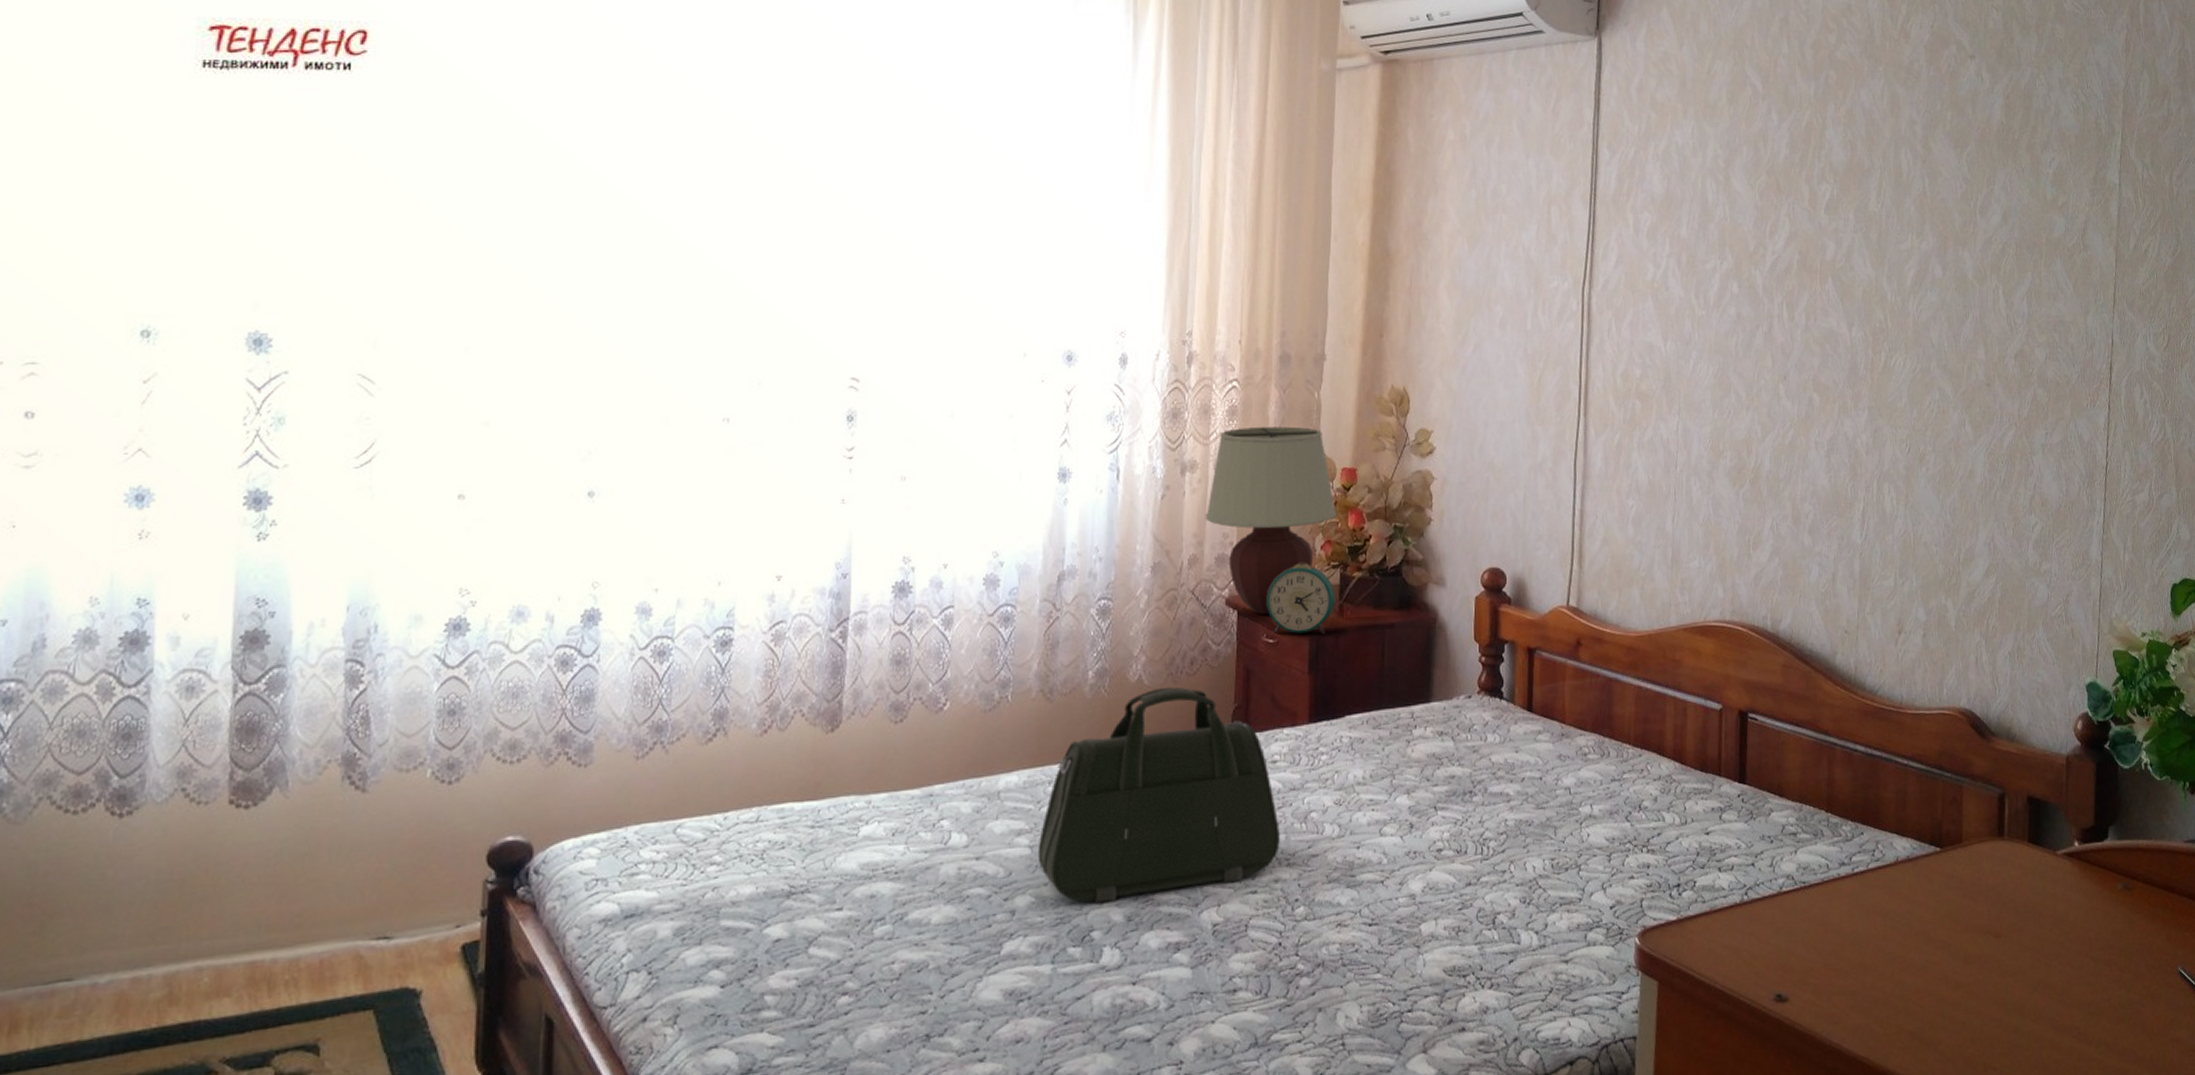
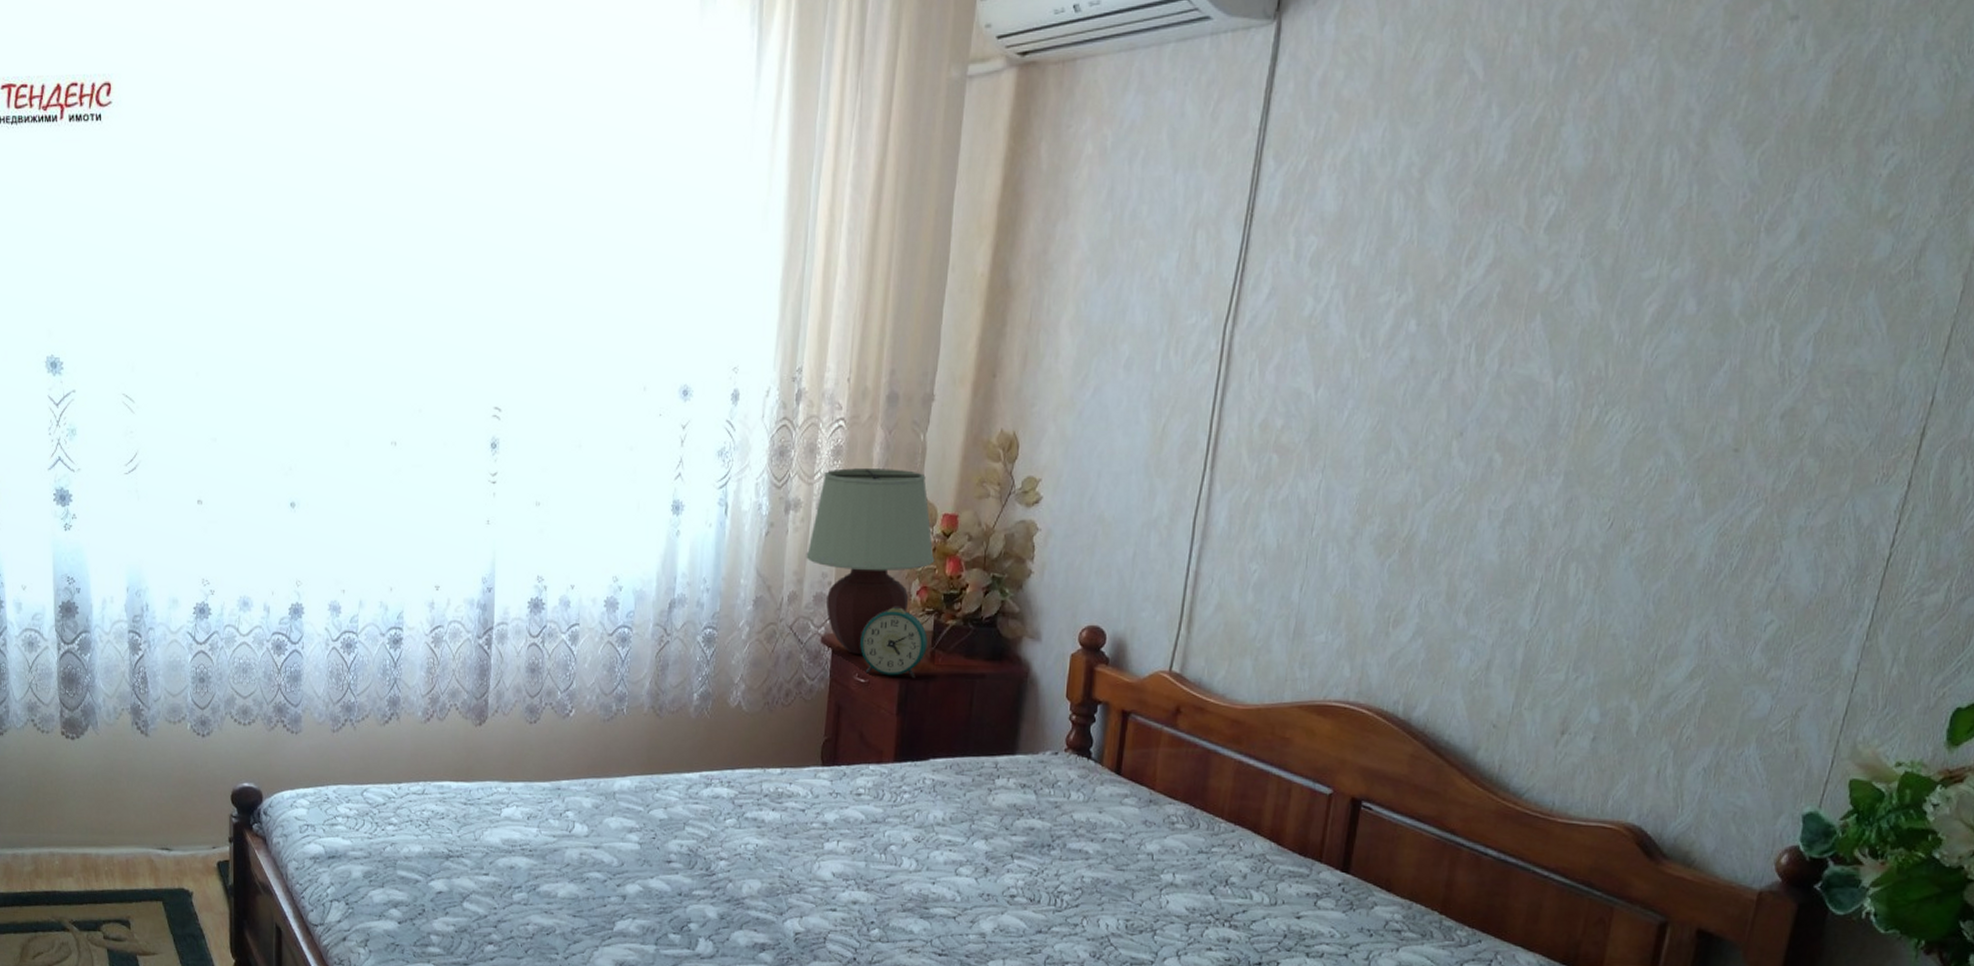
handbag: present [1037,687,1280,903] -> none [645,715,861,900]

